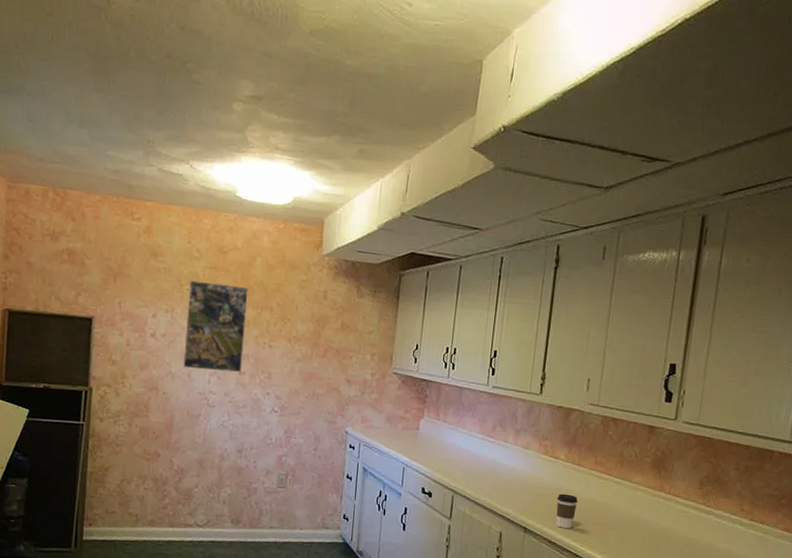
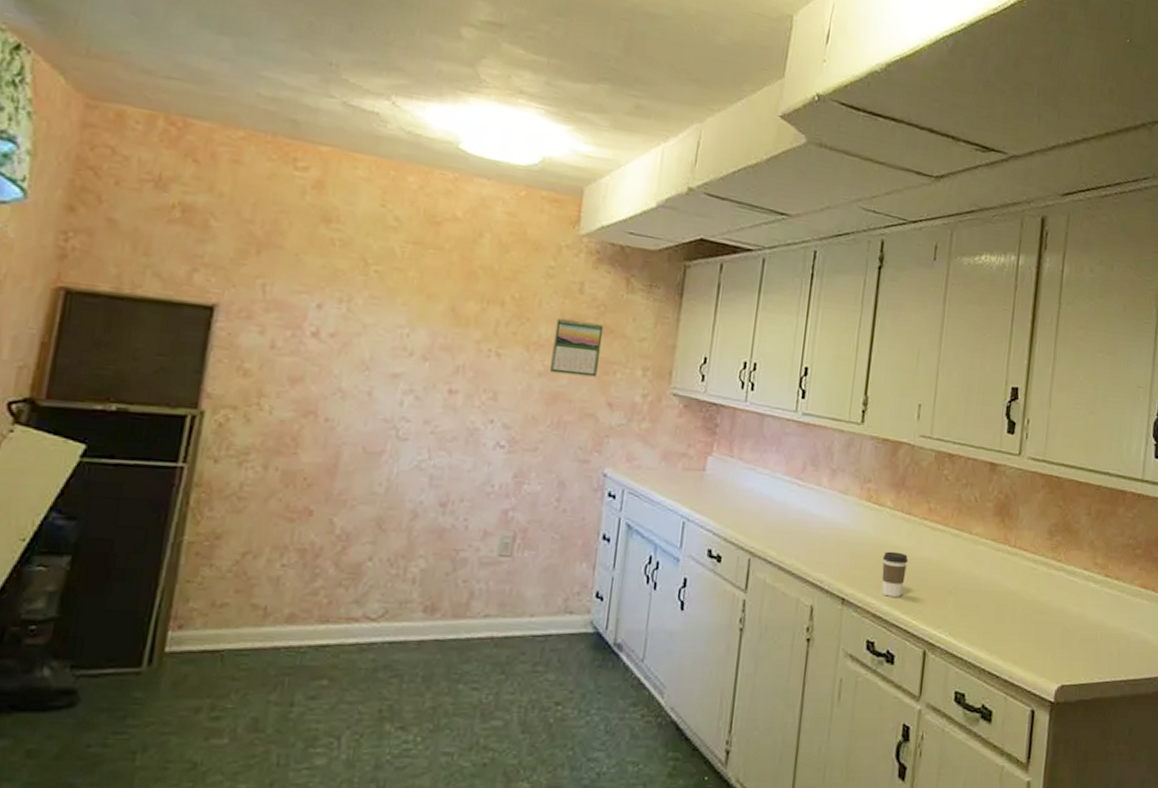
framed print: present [183,279,249,373] -> none [361,257,470,392]
calendar: none [306,318,342,361] -> present [550,318,604,377]

